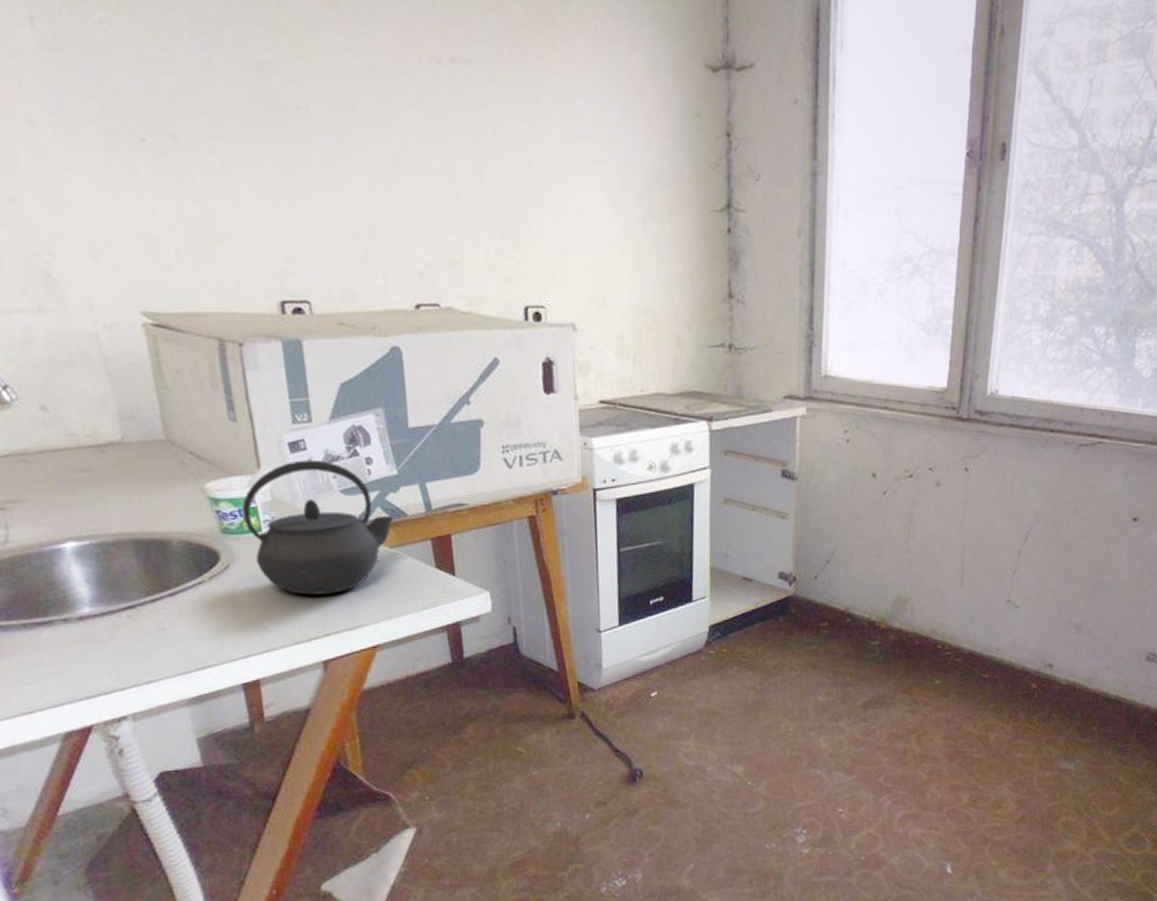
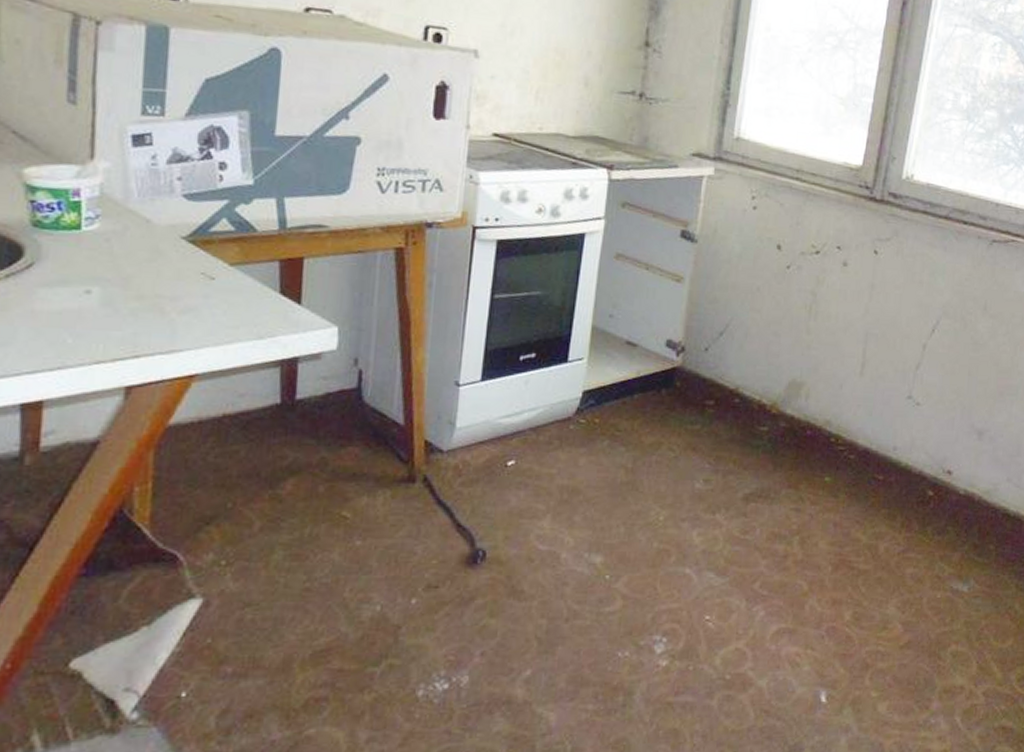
kettle: present [242,459,394,595] -> none [61,155,241,310]

